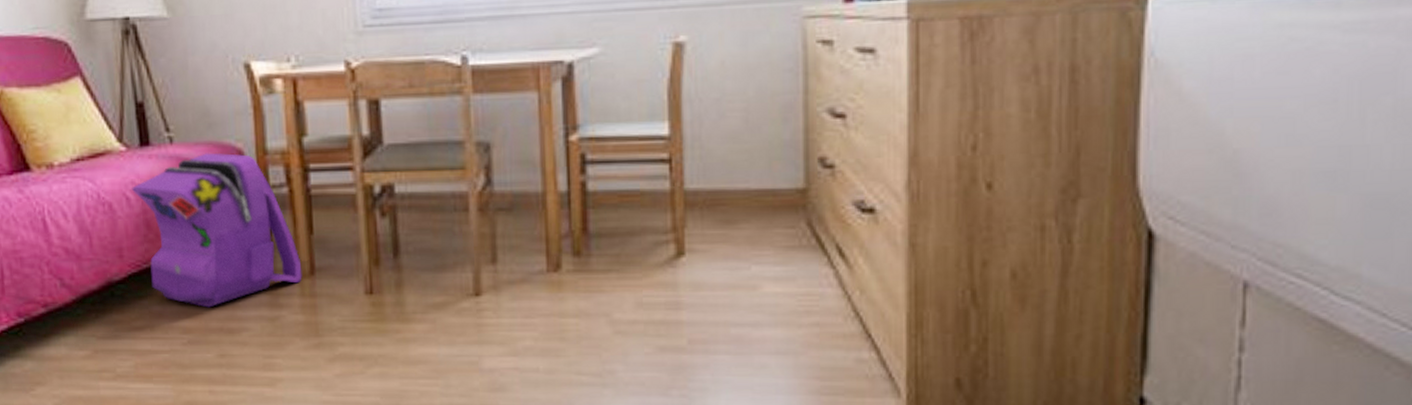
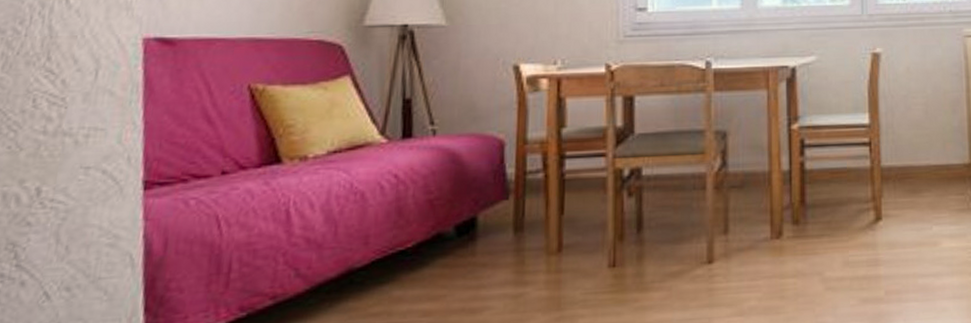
backpack: present [131,153,302,308] -> none [387,143,550,289]

